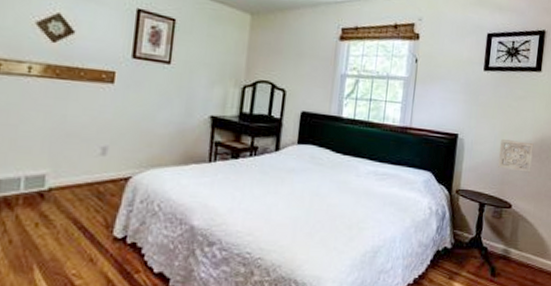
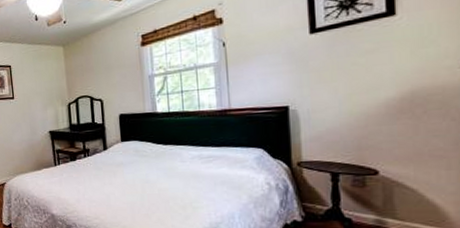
wall ornament: present [498,139,534,174] -> none [347,99,401,134]

